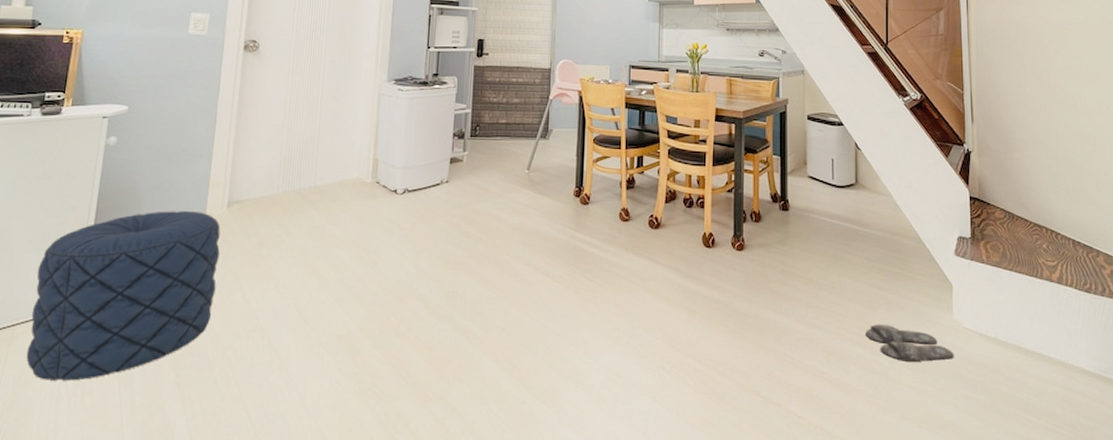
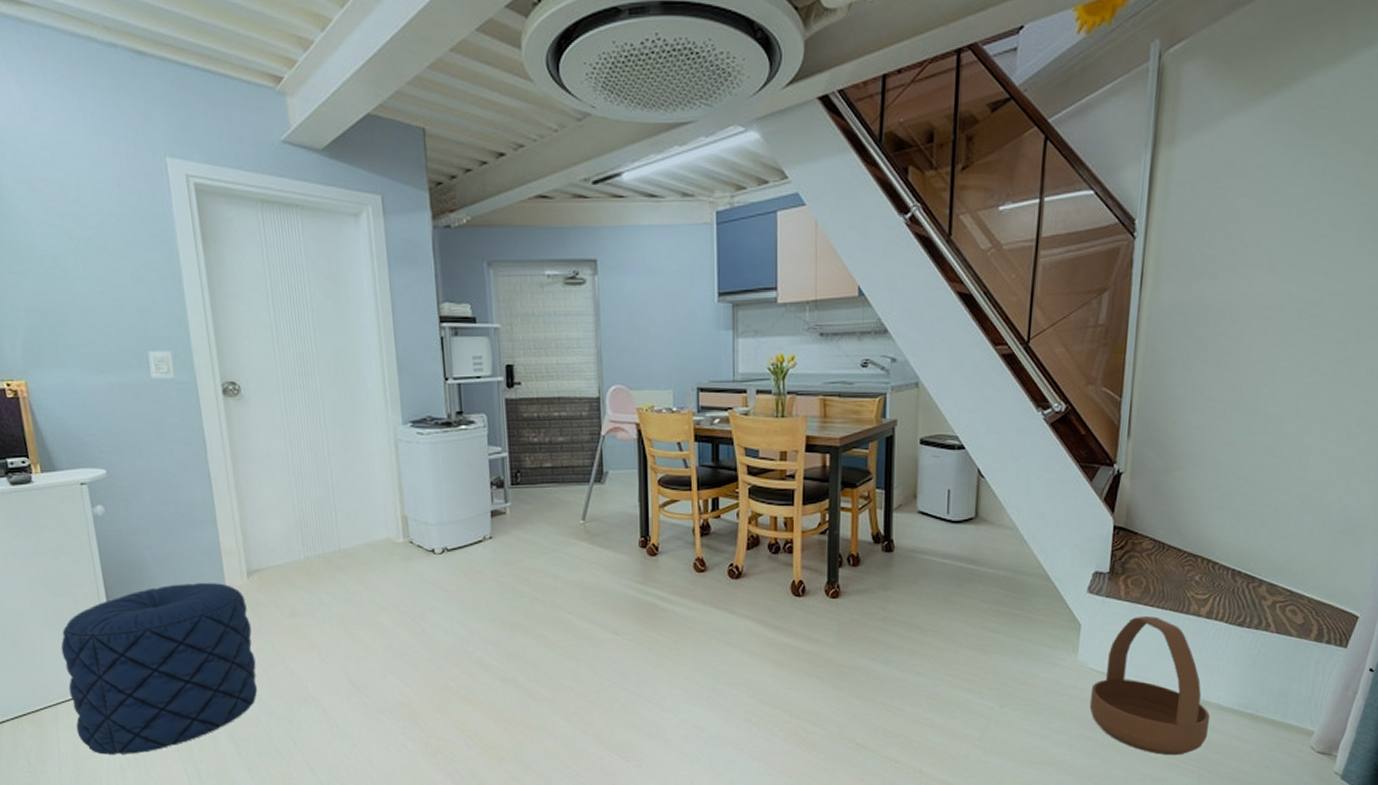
slippers: present [866,324,954,362] -> none [975,669,1075,705]
basket: none [968,280,1077,420] -> present [1089,616,1211,756]

